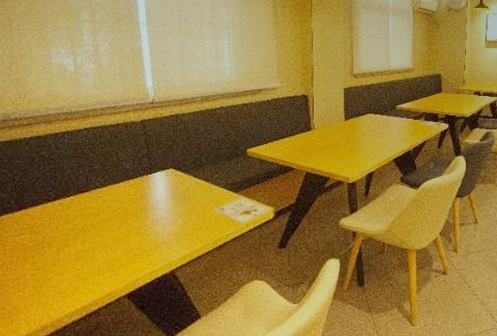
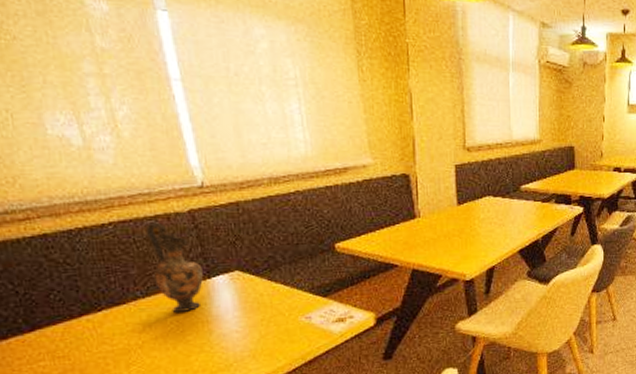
vase: none [108,129,146,200] -> present [145,222,203,312]

